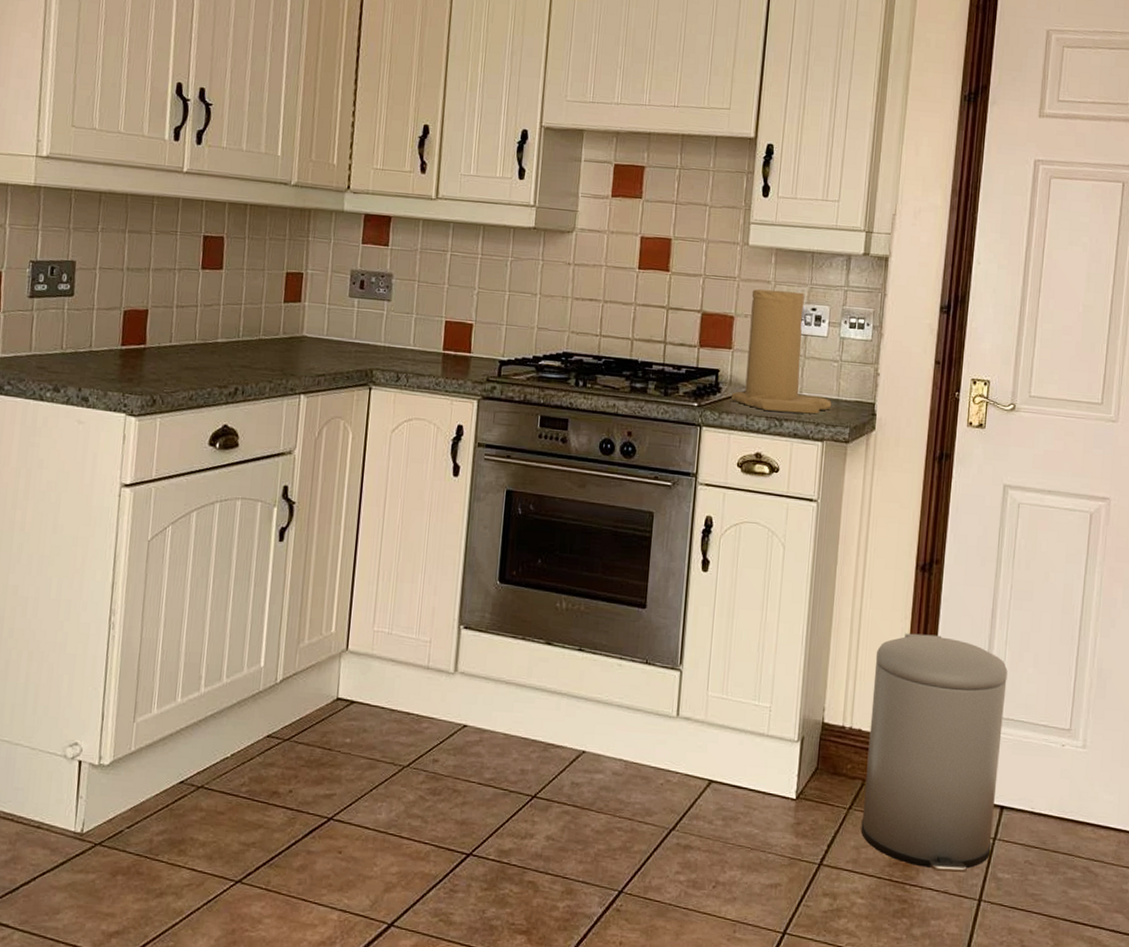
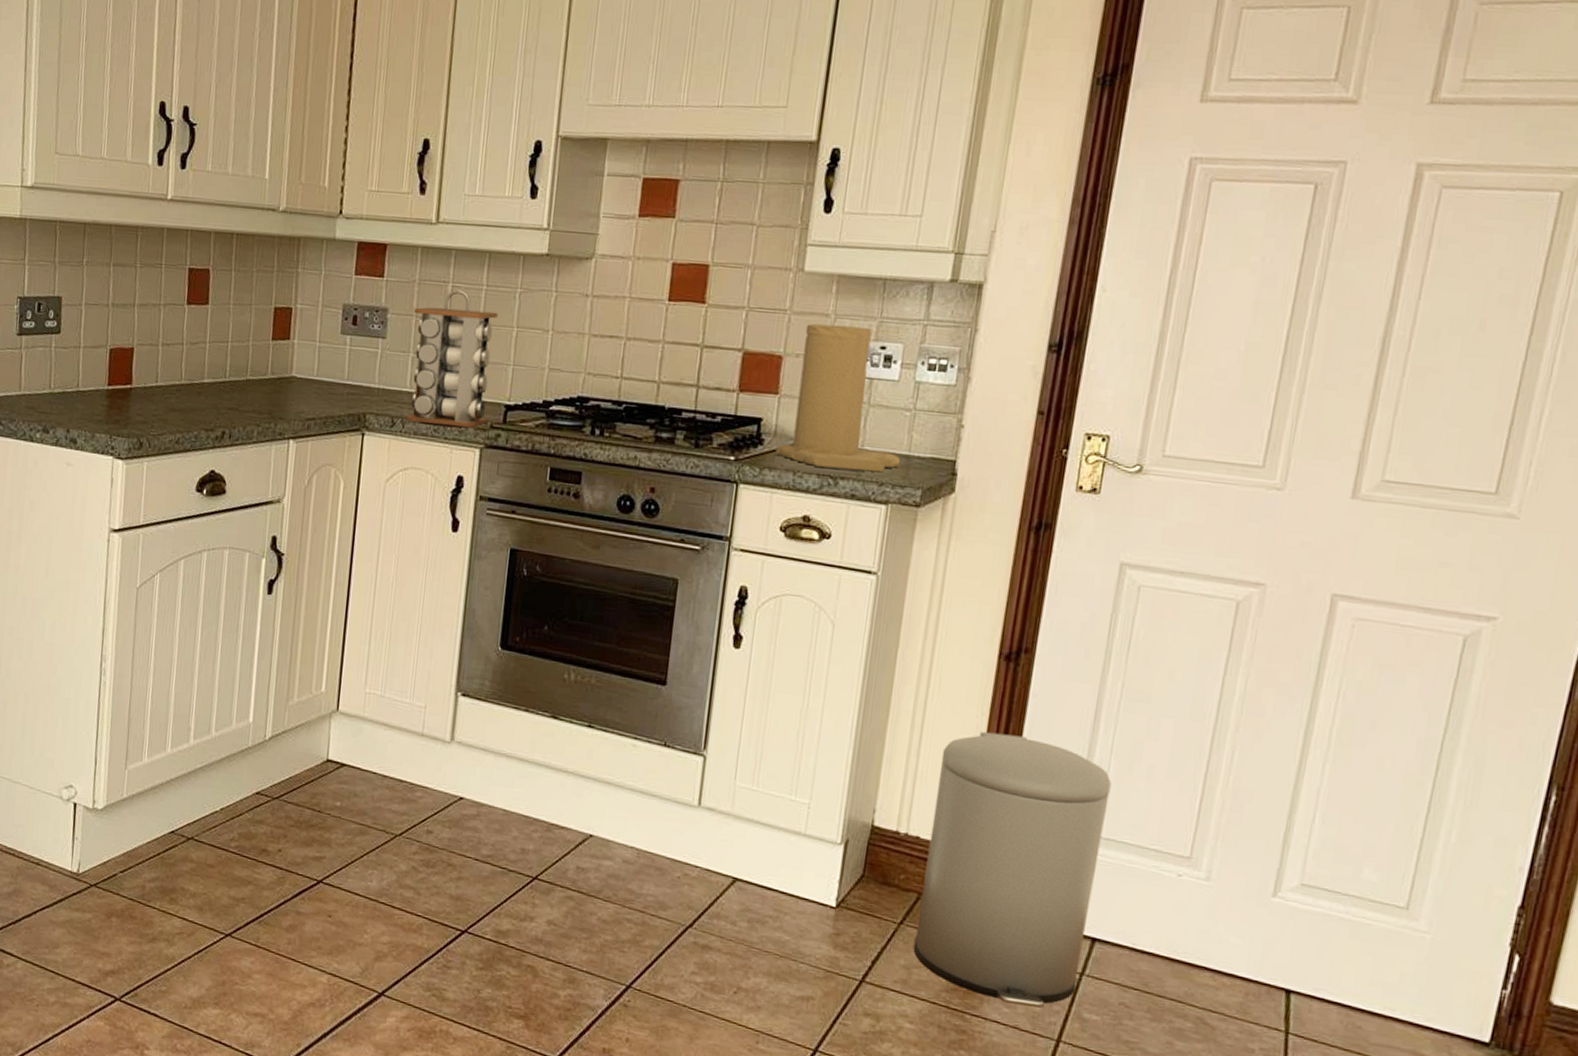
spice rack: none [409,258,492,382] -> present [405,290,498,429]

